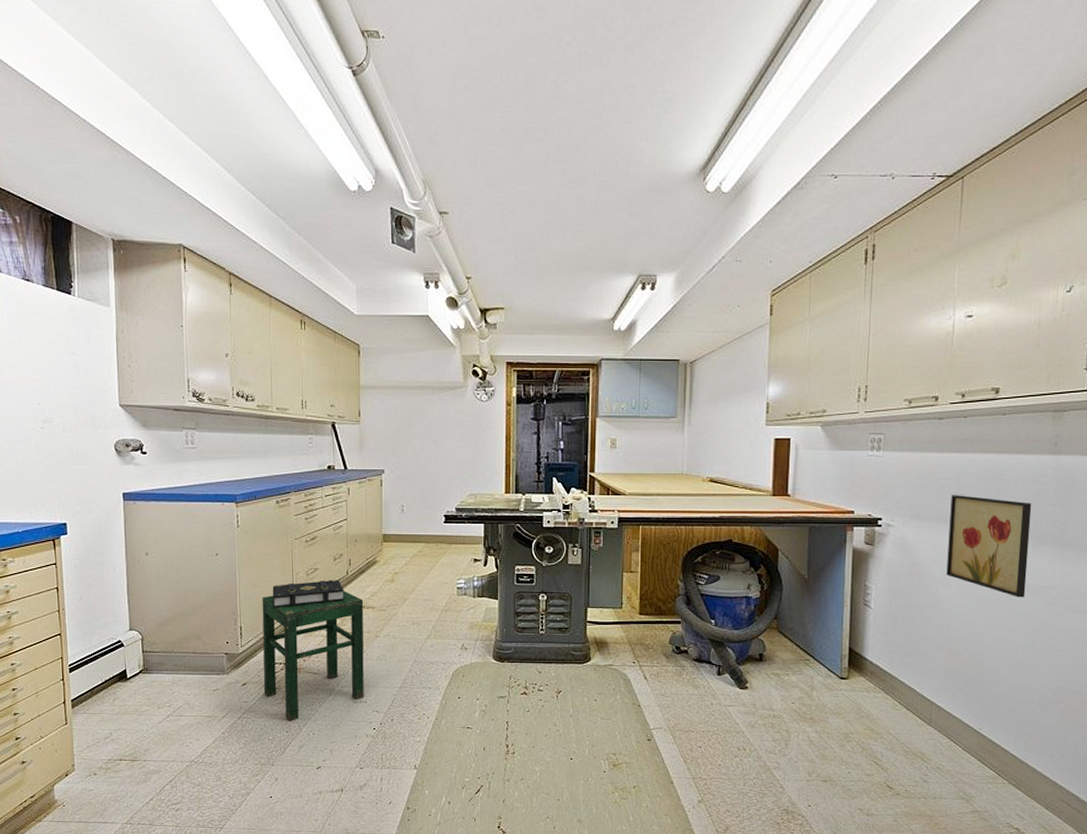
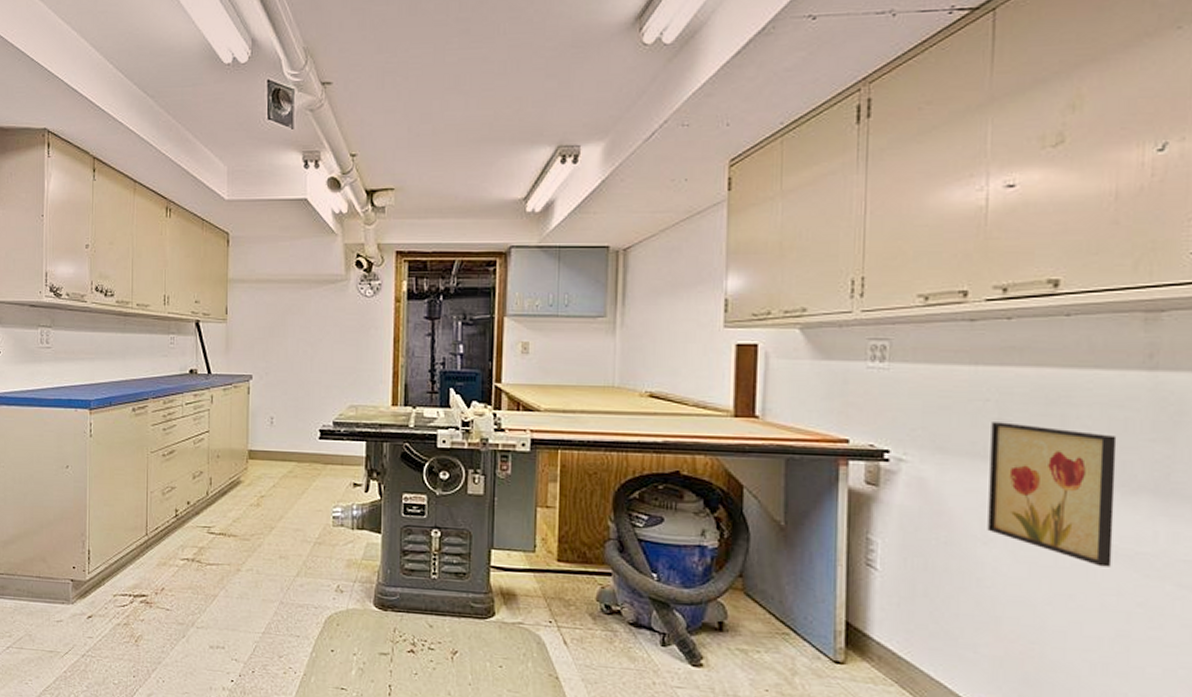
stool: present [262,590,364,721] -> none [110,514,225,664]
spell book: present [272,579,344,607] -> none [124,500,203,530]

